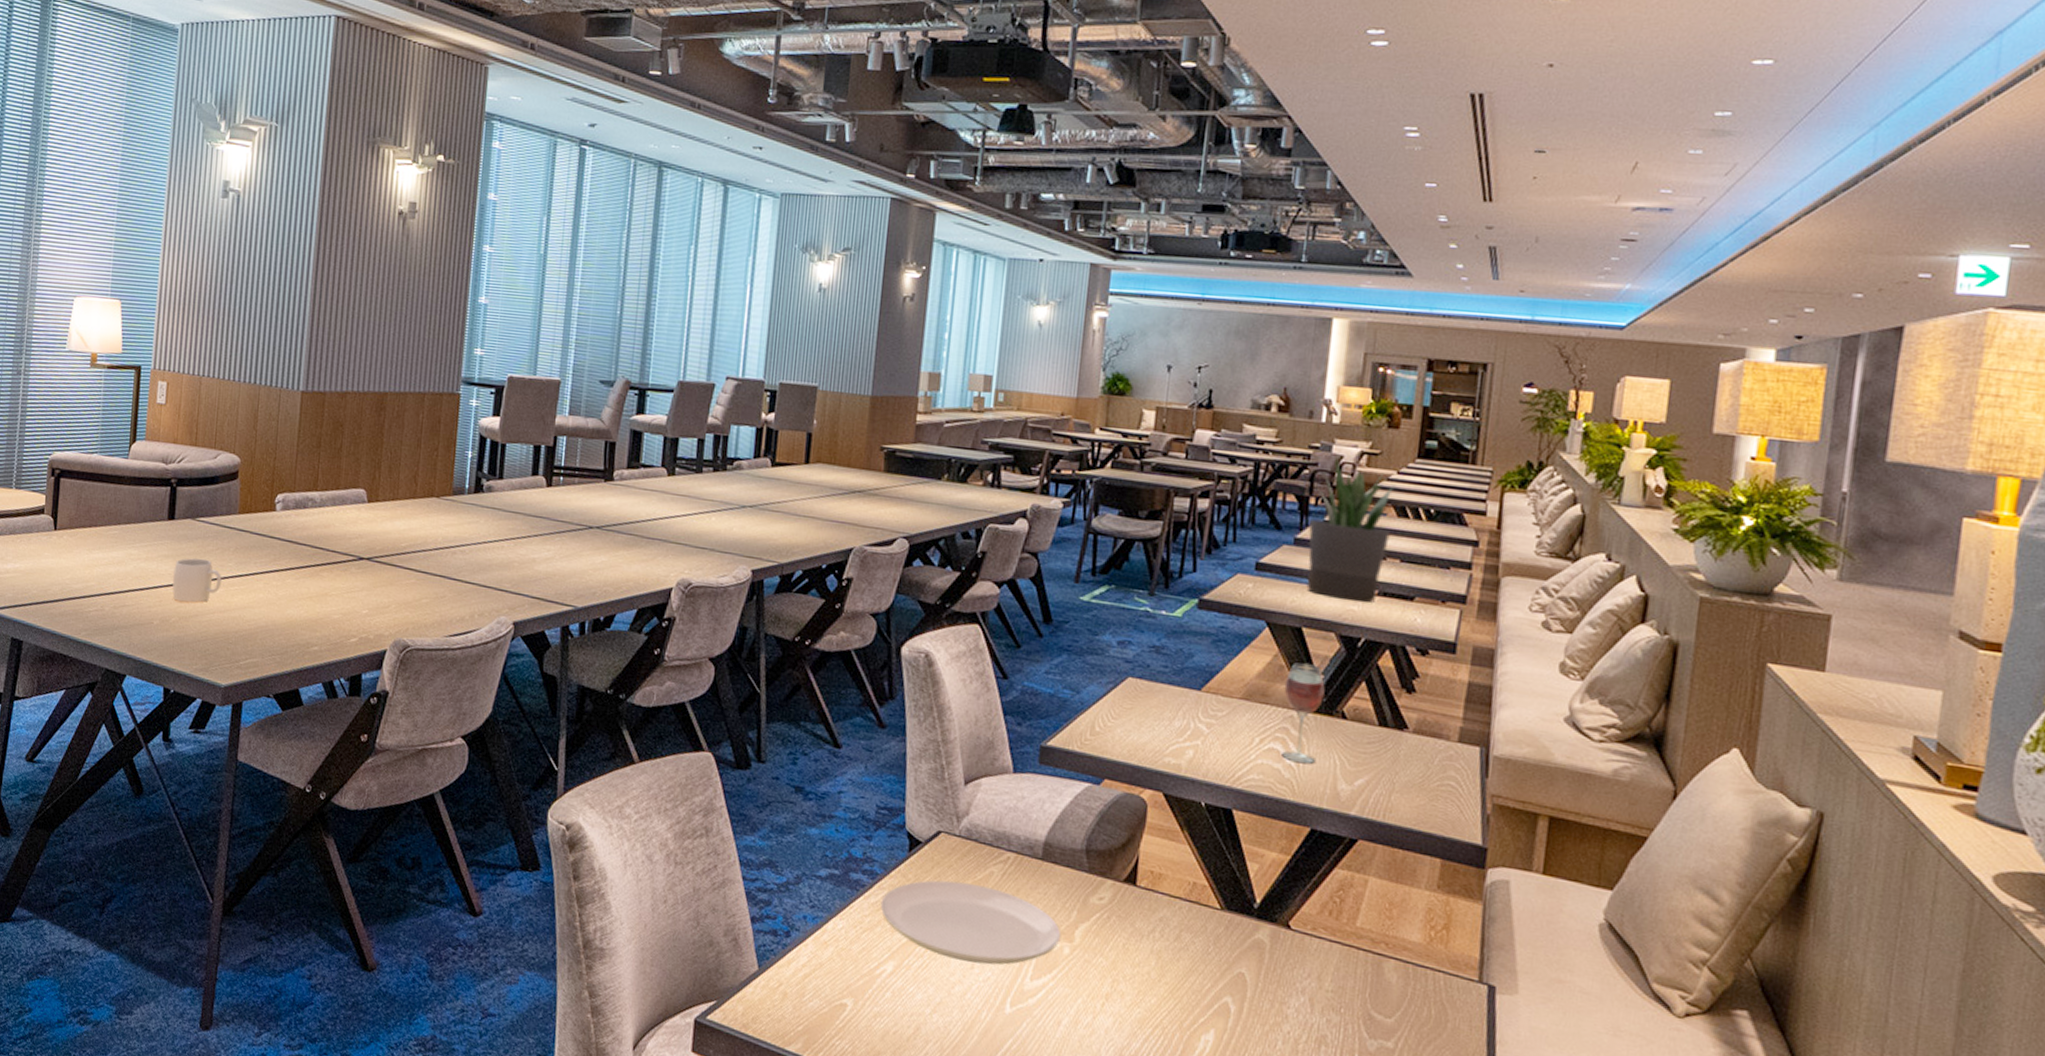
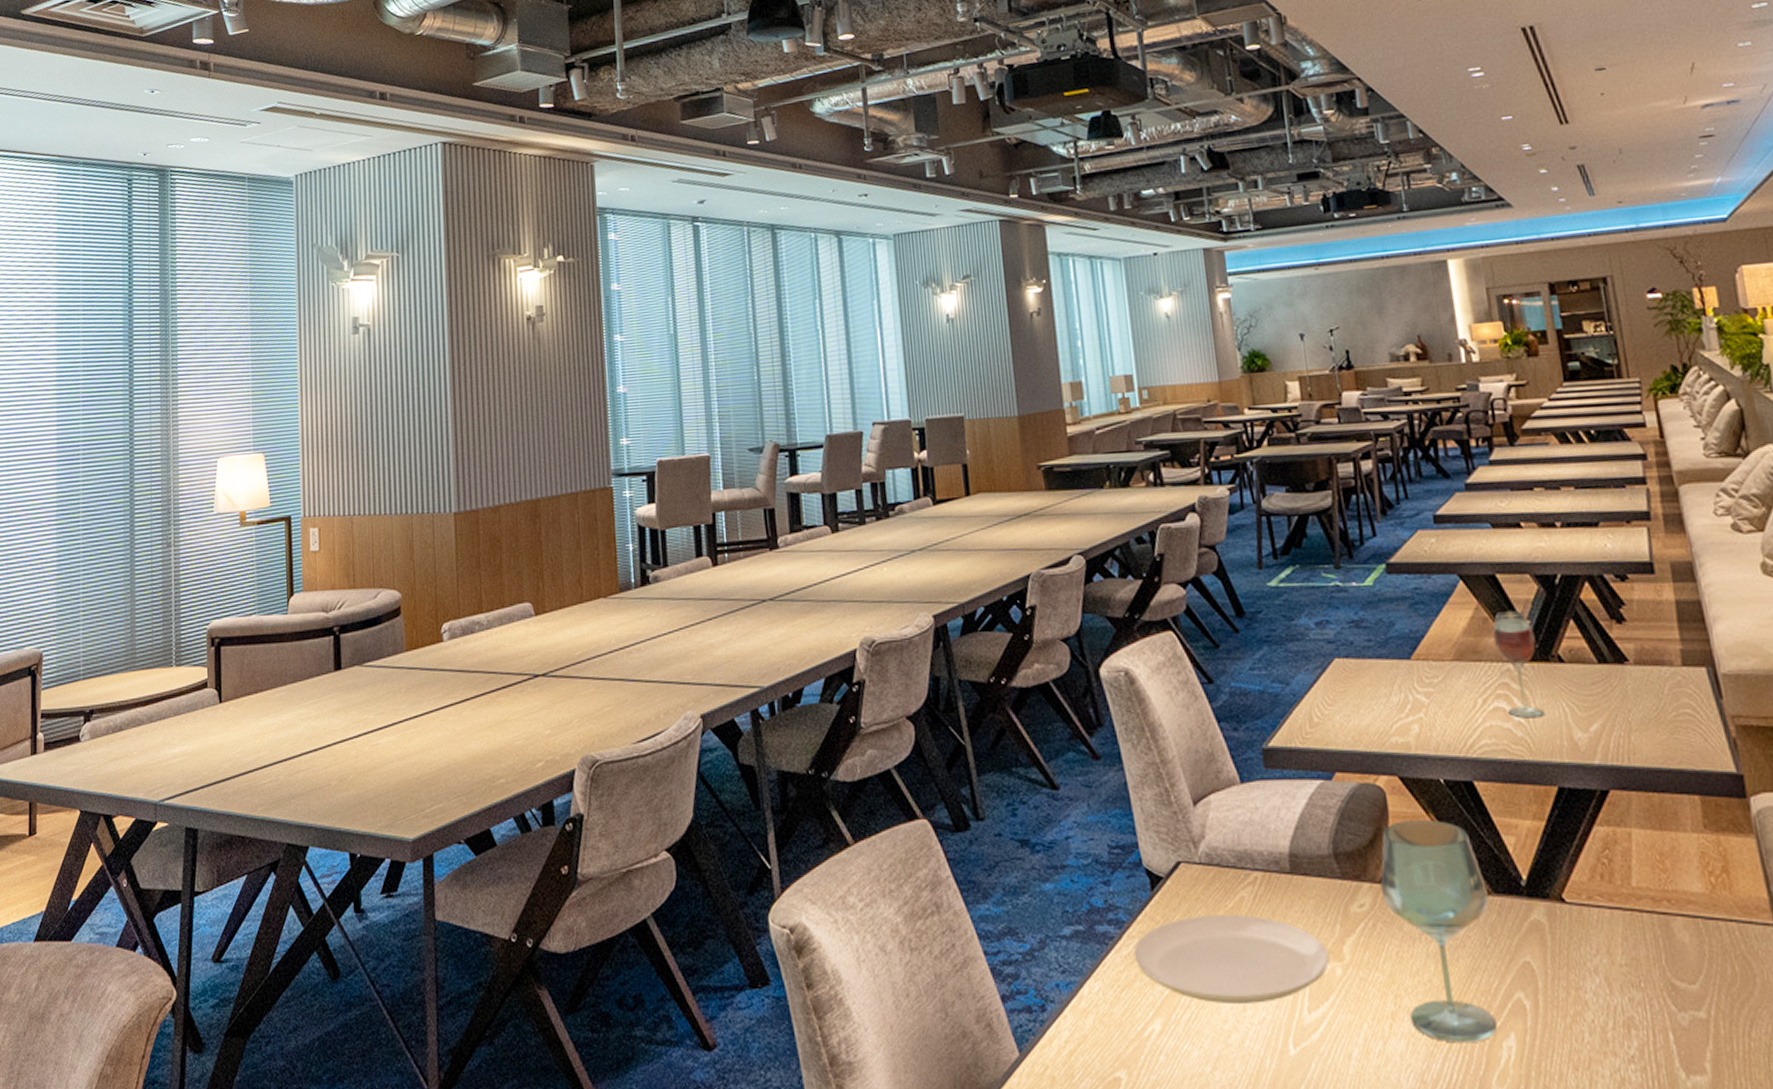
mug: present [172,558,222,603] -> none [345,705,397,756]
wine glass: none [1121,832,1222,1032] -> present [1379,819,1497,1043]
planter: present [1306,456,1396,604] -> none [1473,394,1561,539]

